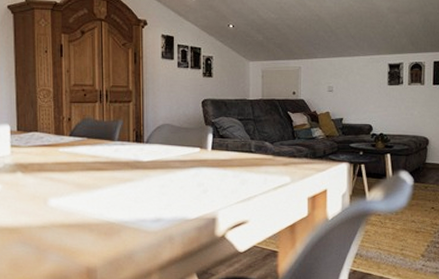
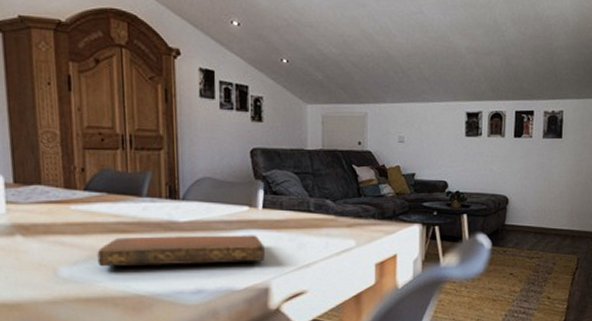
notebook: none [78,172,214,199] -> present [97,235,266,267]

